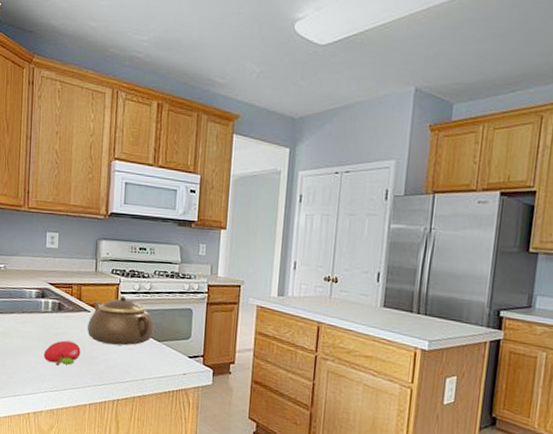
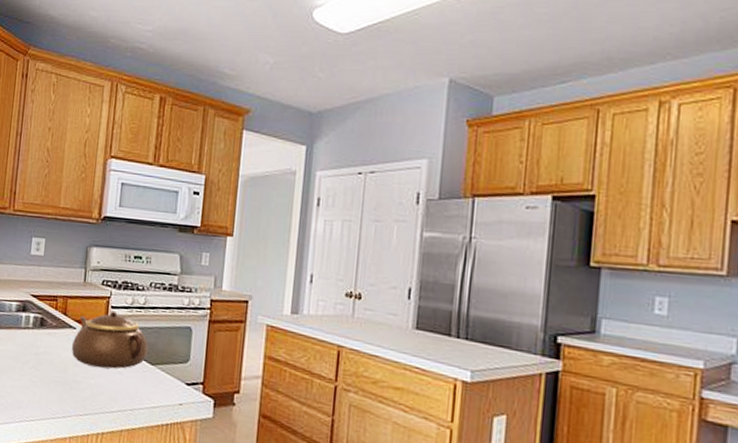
fruit: present [43,340,81,366] -> none [20,361,63,391]

